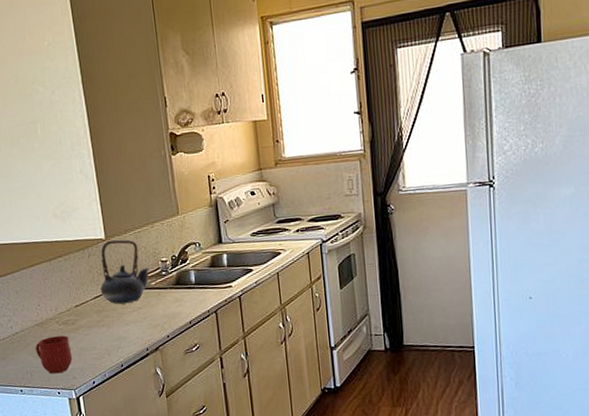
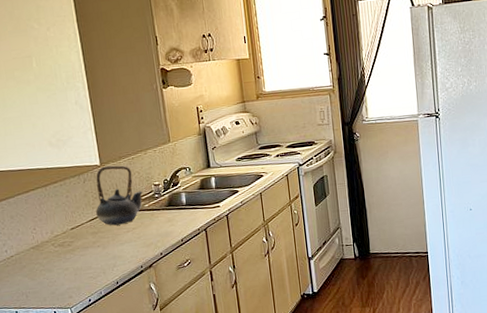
mug: present [35,335,73,374] -> none [31,257,69,295]

